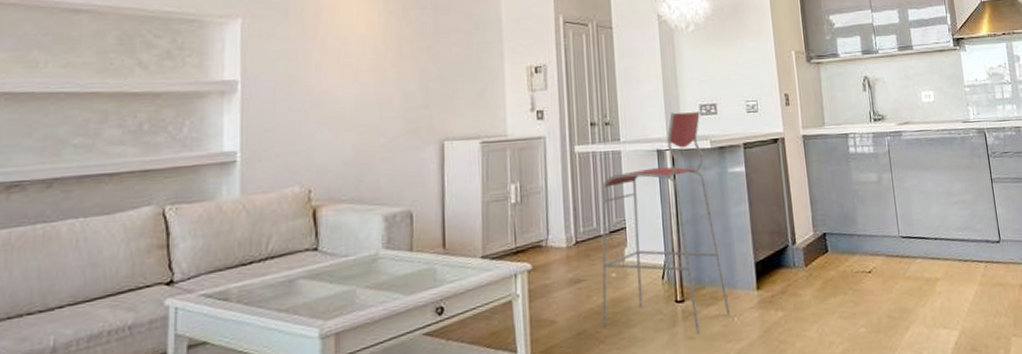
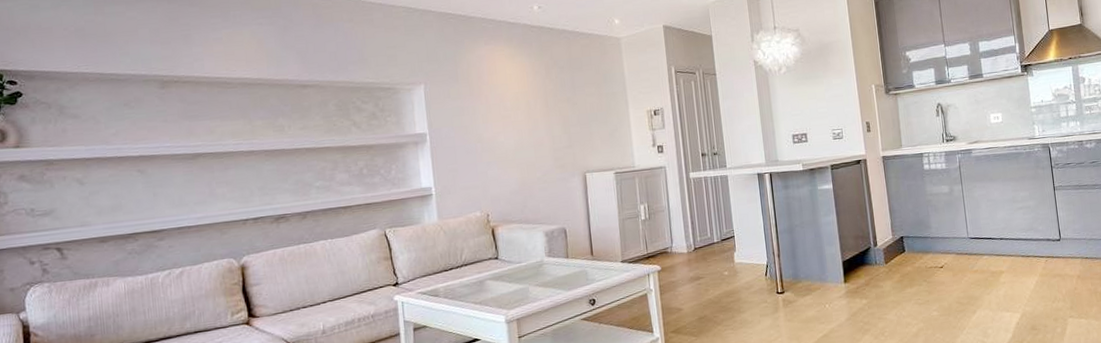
bar stool: present [602,111,730,335] -> none [714,140,822,318]

